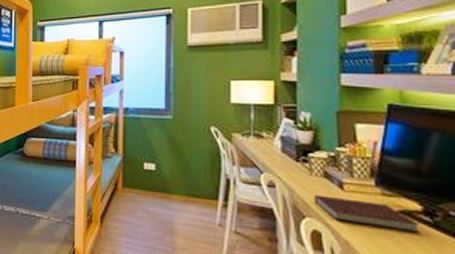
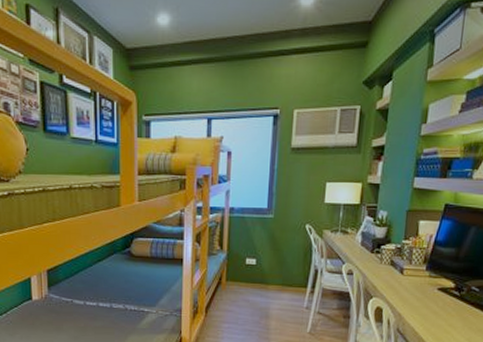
notebook: present [314,195,420,233] -> none [380,279,451,304]

